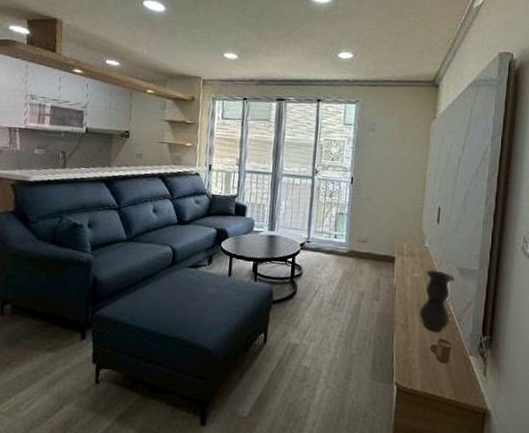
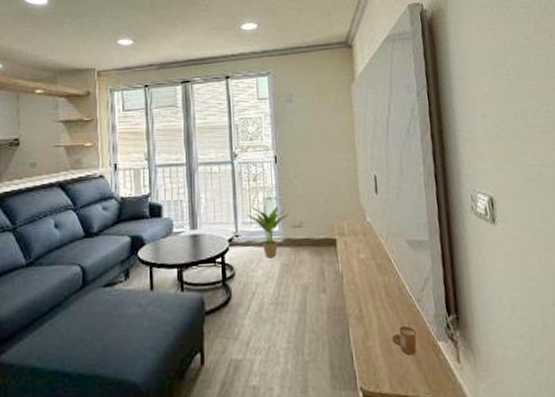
potted plant: none [320,218,357,265] -> present [247,206,290,259]
vase: present [419,270,453,332] -> none [373,247,408,320]

